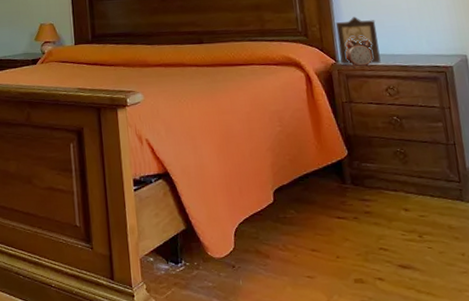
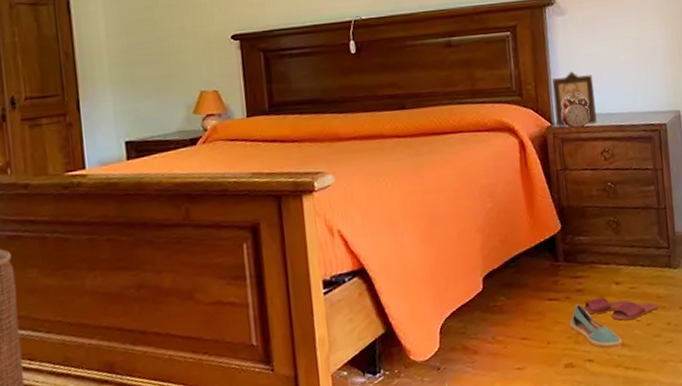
shoe: none [358,225,415,270] -> present [570,304,623,349]
slippers: none [372,221,452,246] -> present [583,297,659,321]

